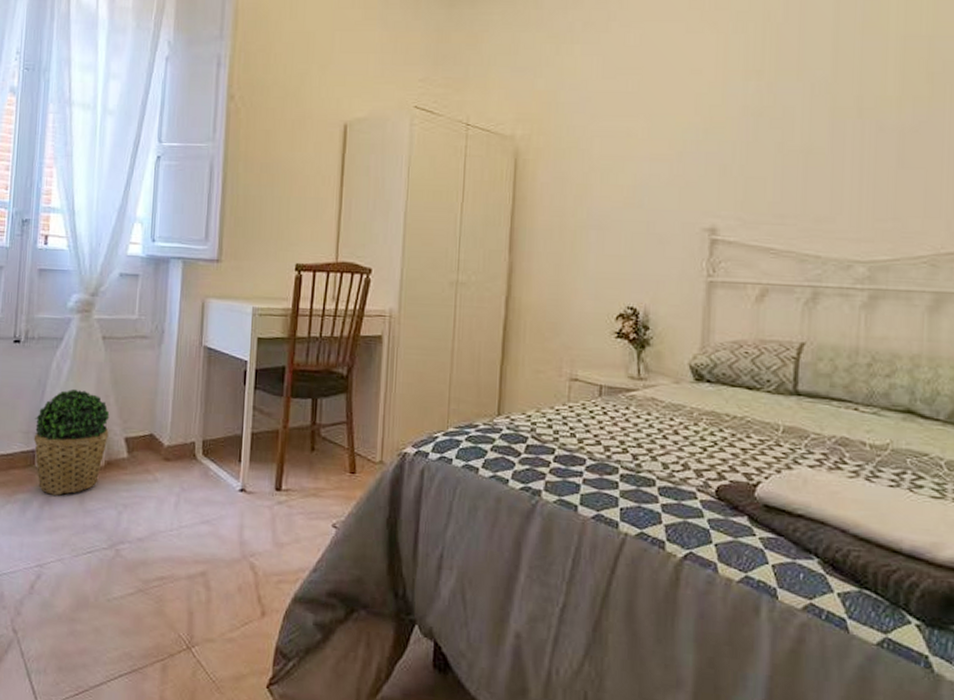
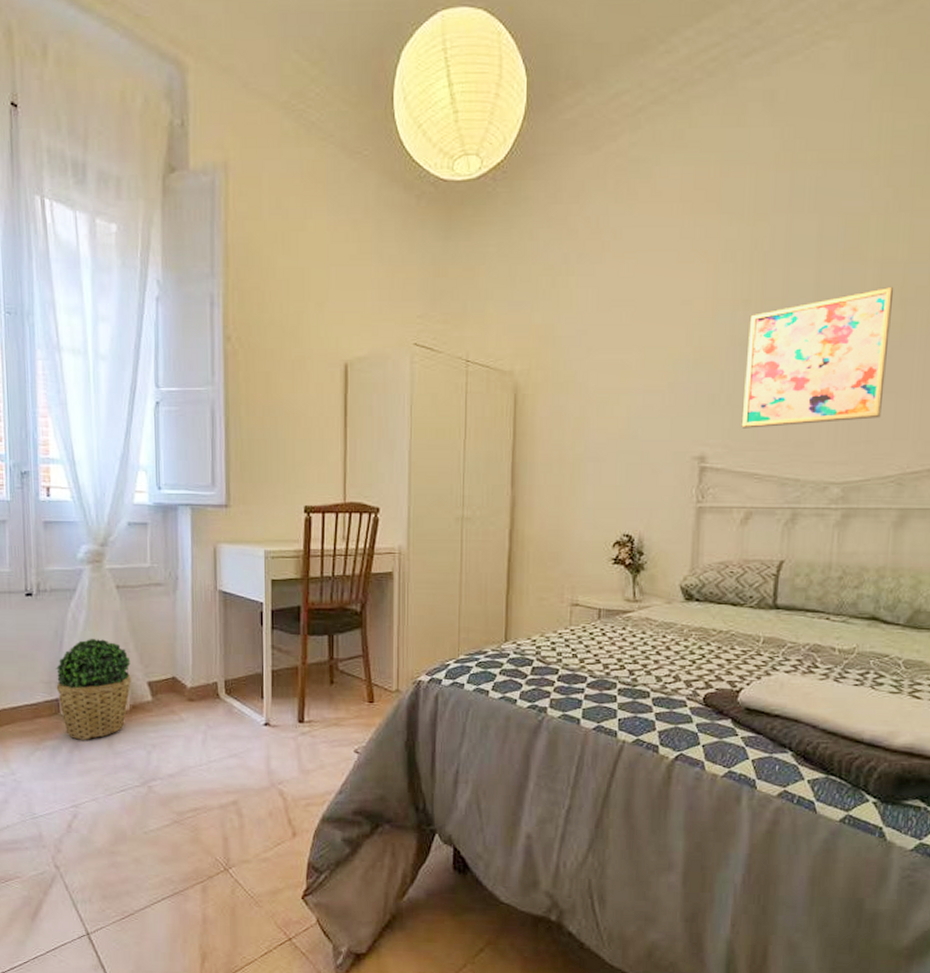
wall art: none [755,59,919,201] -> present [741,286,894,428]

